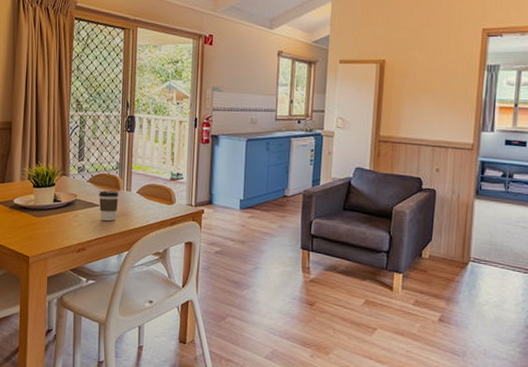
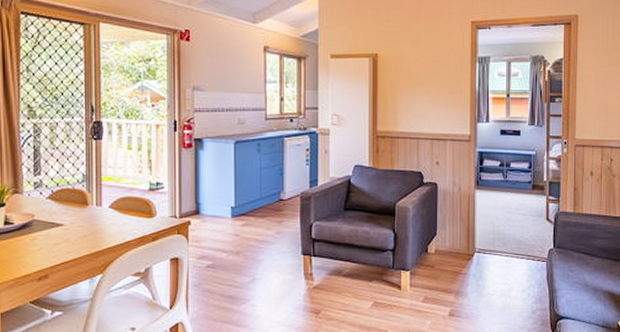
coffee cup: present [99,190,119,222] -> none [62,207,87,243]

